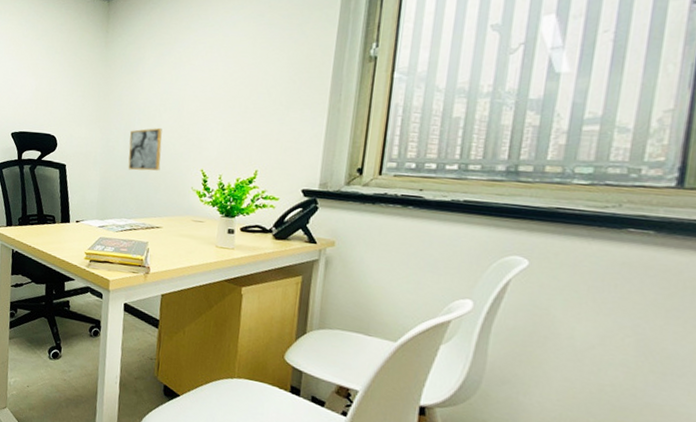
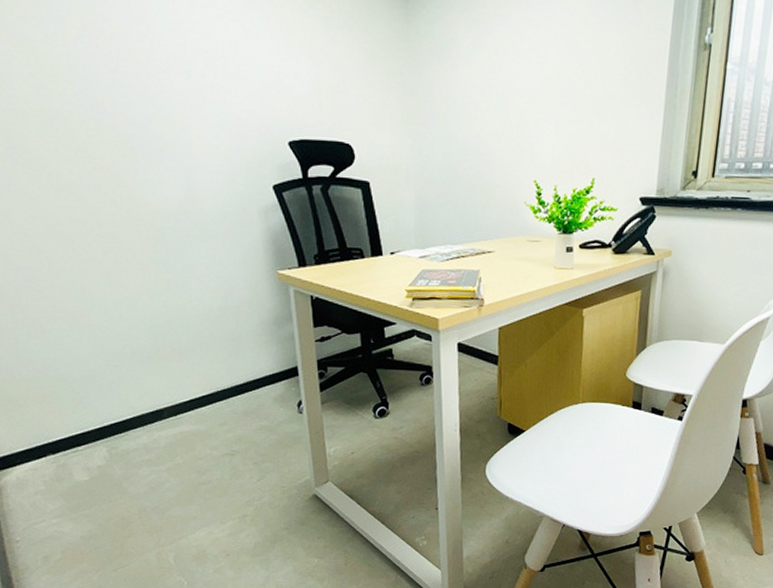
wall art: present [128,128,162,171] -> none [447,131,488,186]

